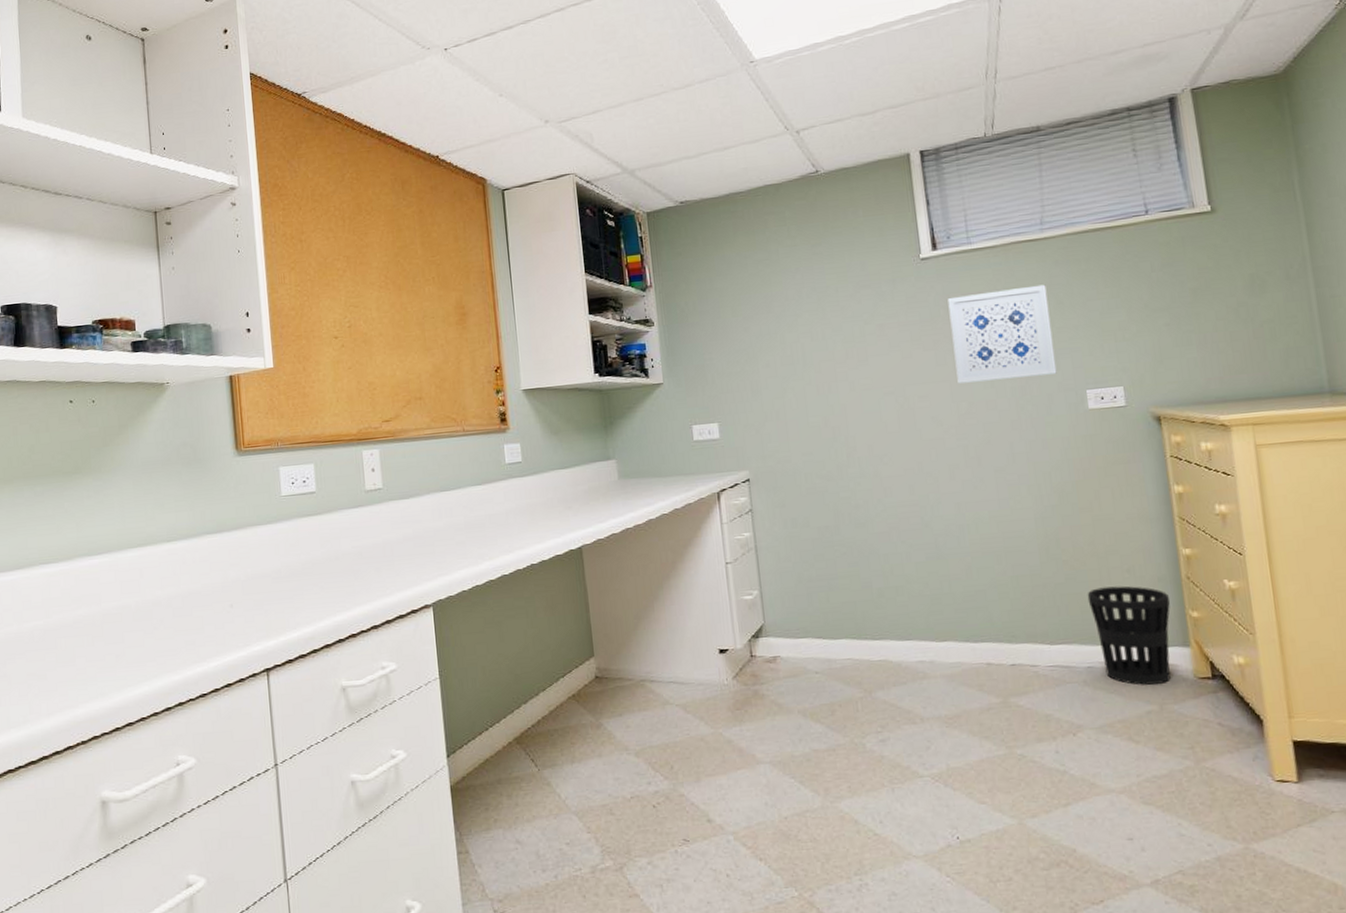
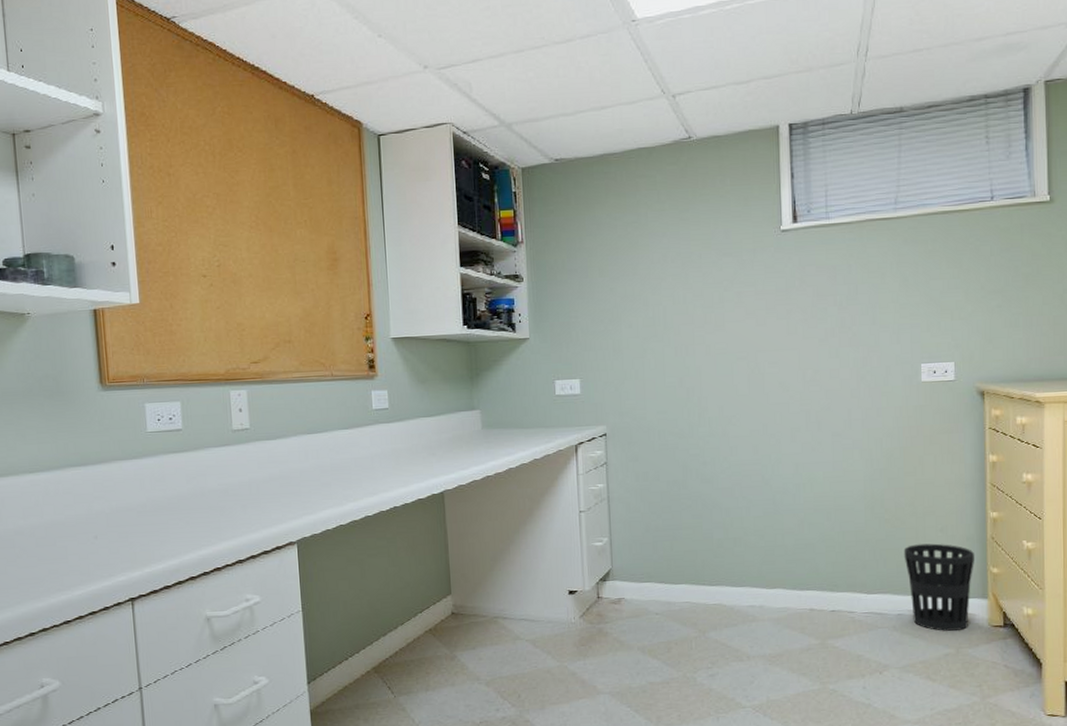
wall art: present [947,284,1057,384] -> none [803,262,897,352]

